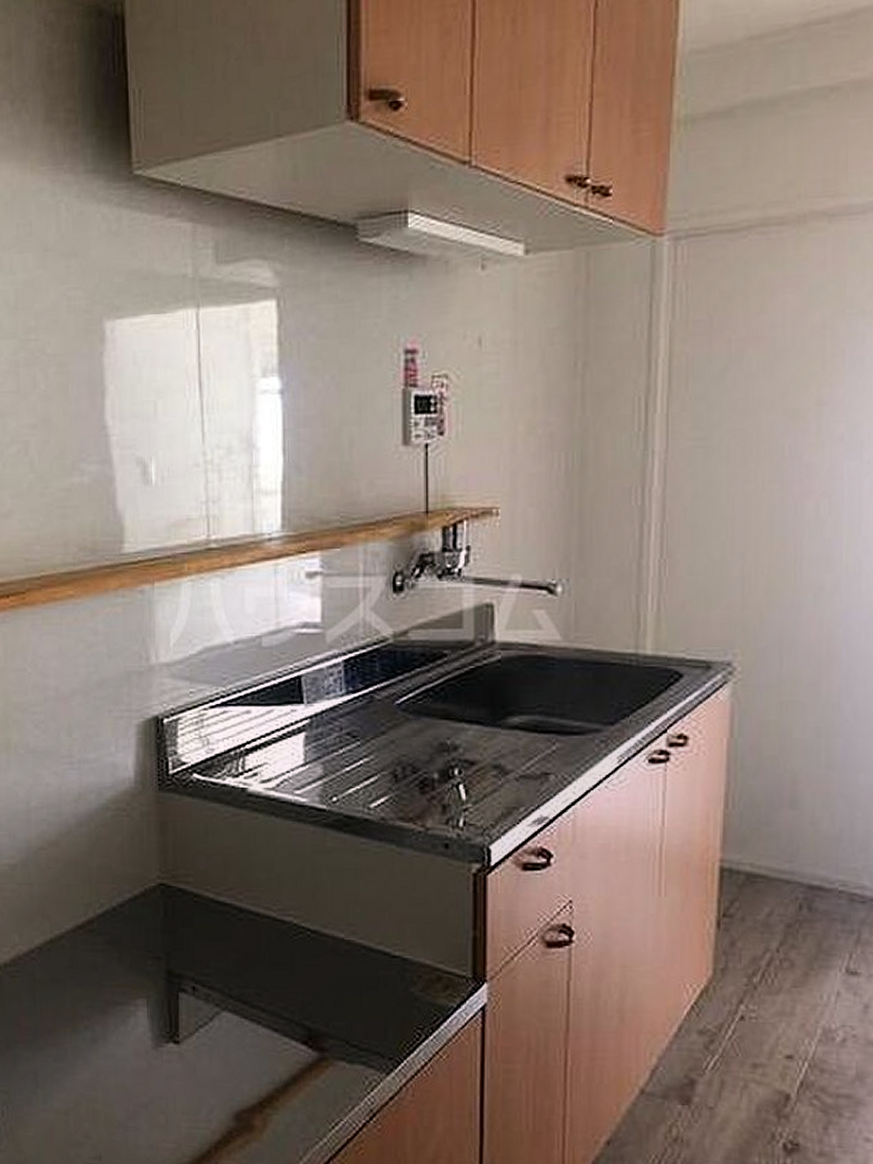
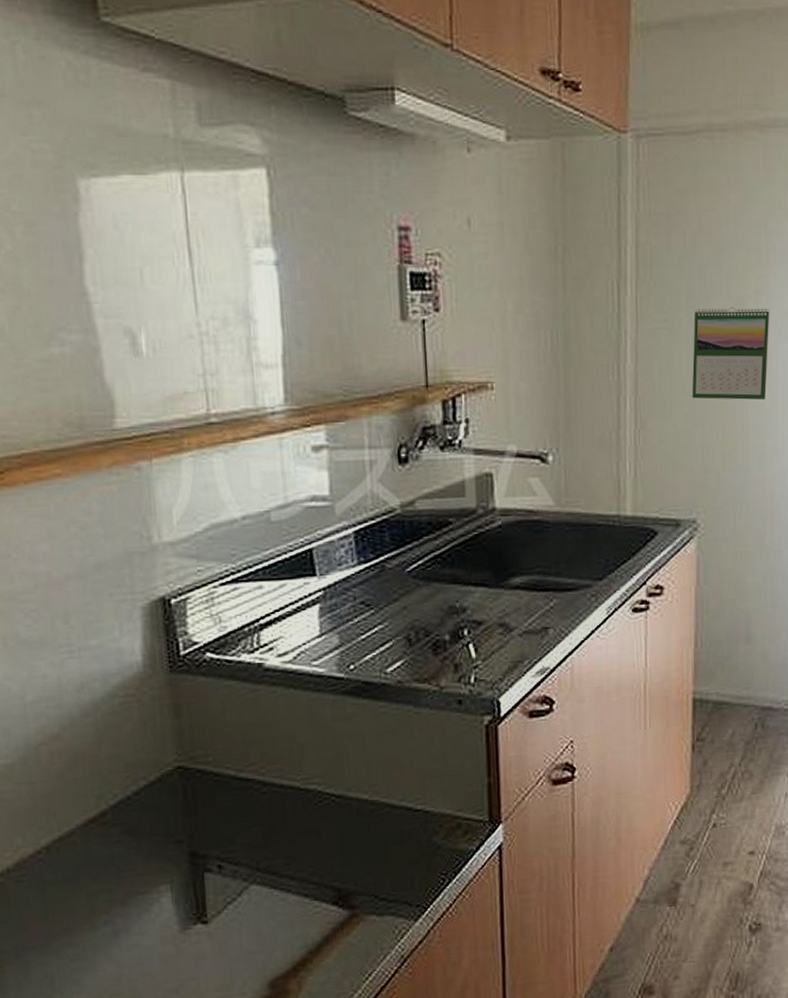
calendar: none [731,421,835,527] -> present [692,307,770,400]

